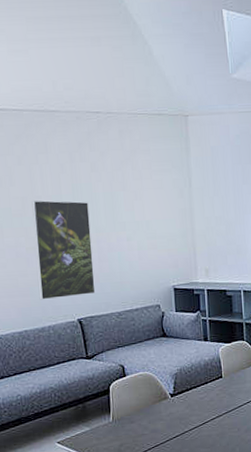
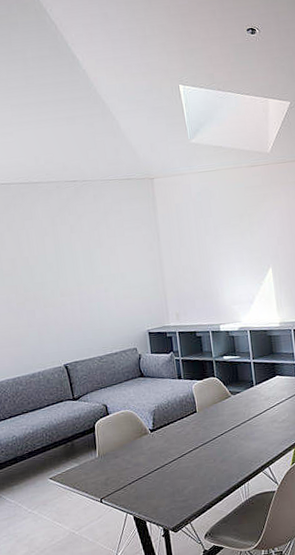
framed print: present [32,200,96,300] -> none [20,259,79,349]

